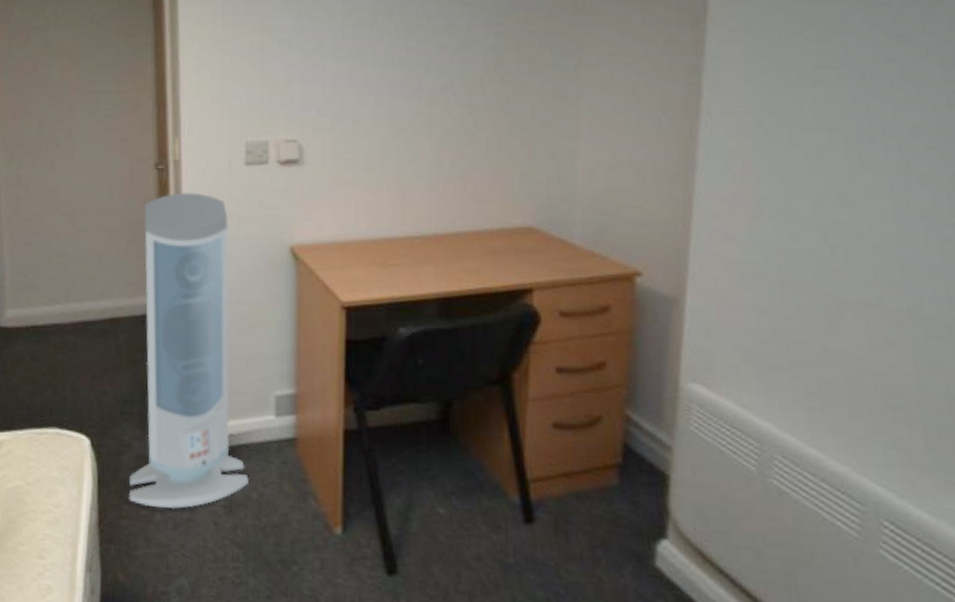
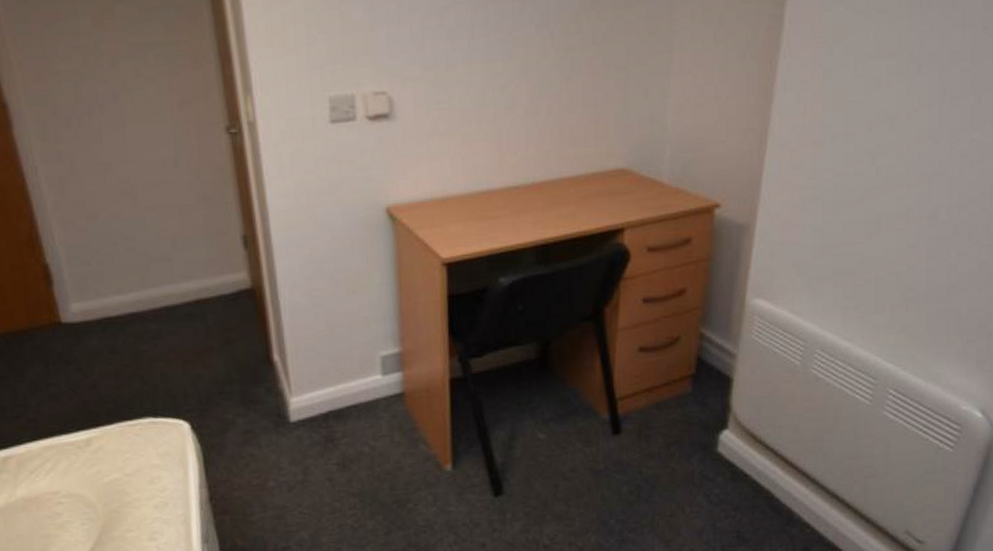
air purifier: present [128,192,249,510] -> none [219,157,360,476]

